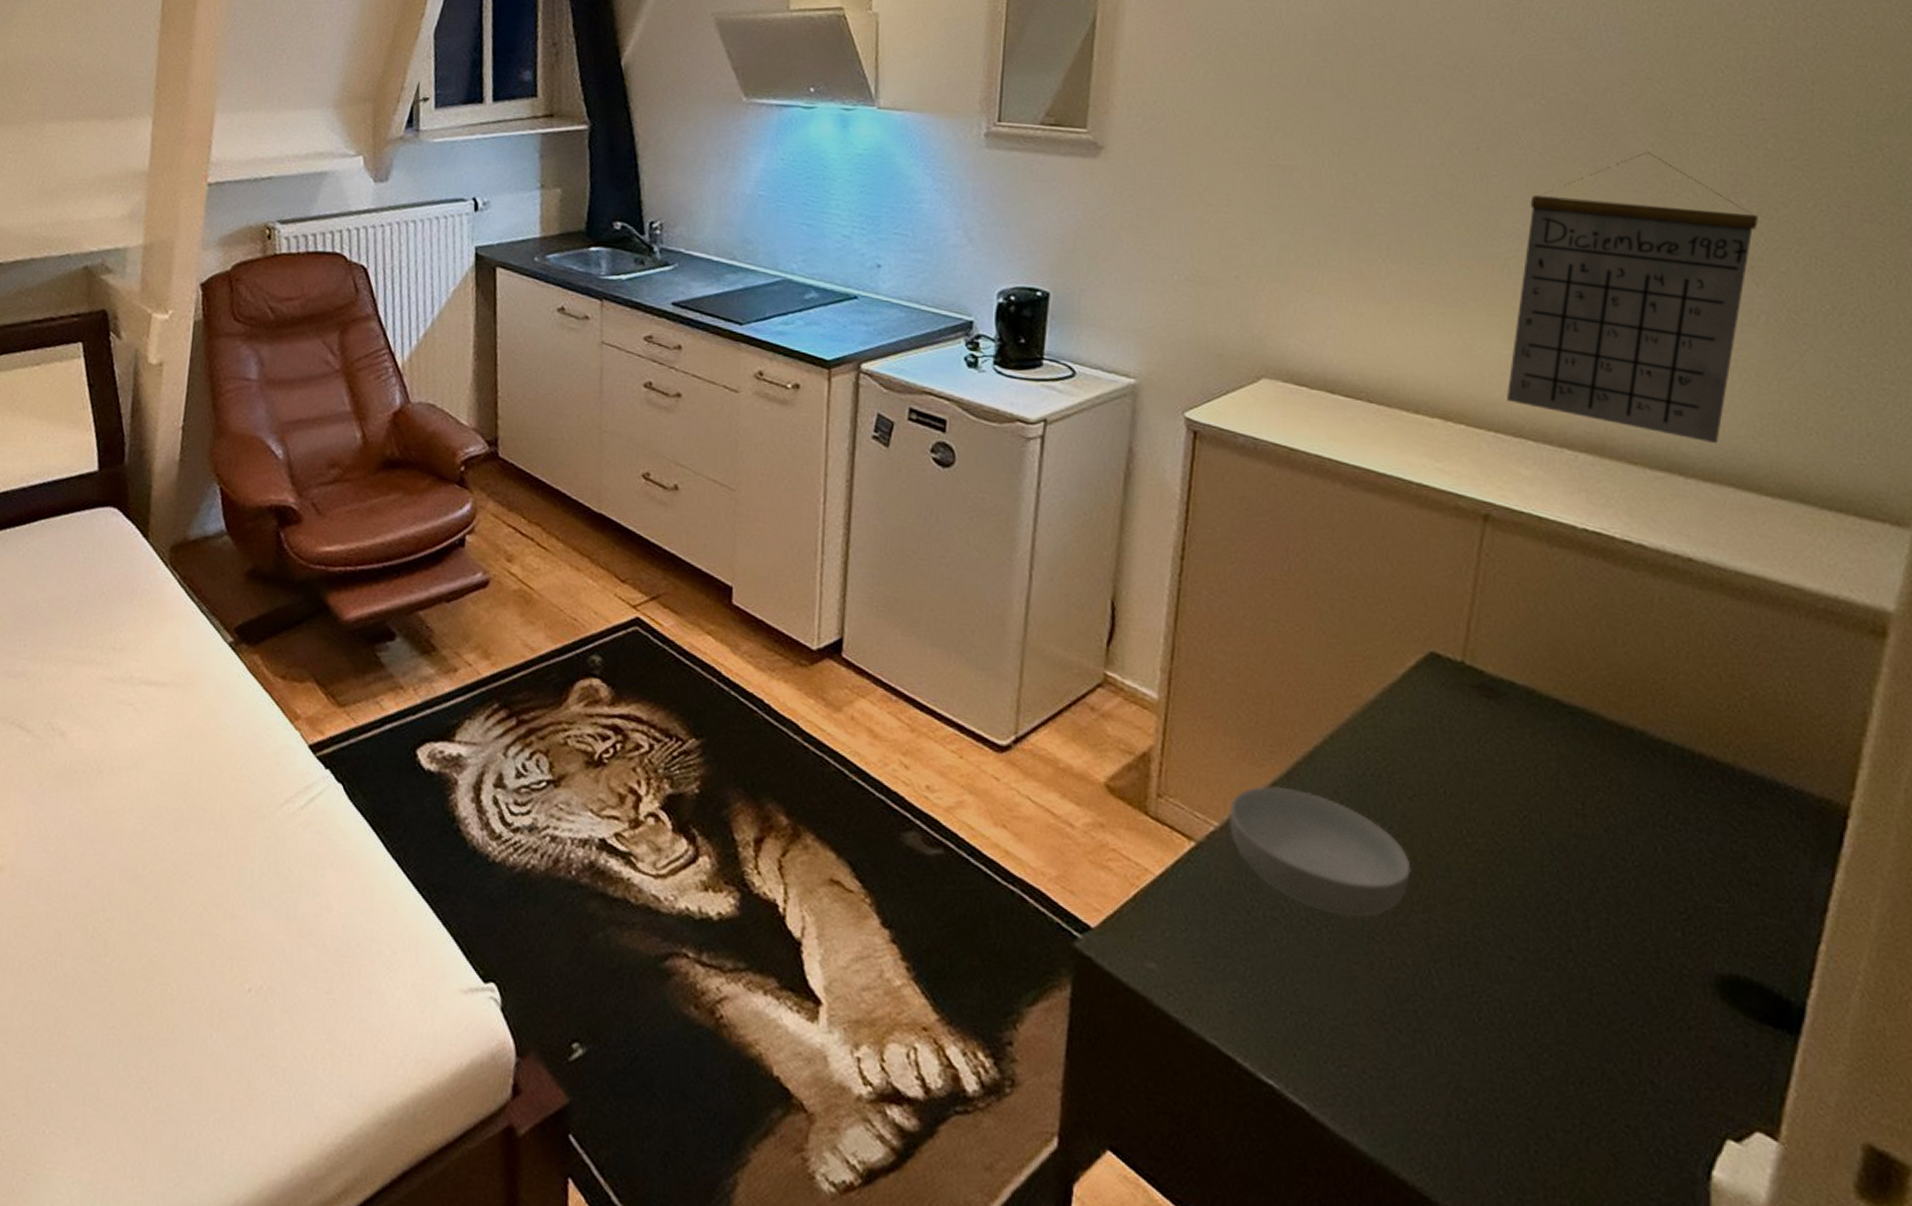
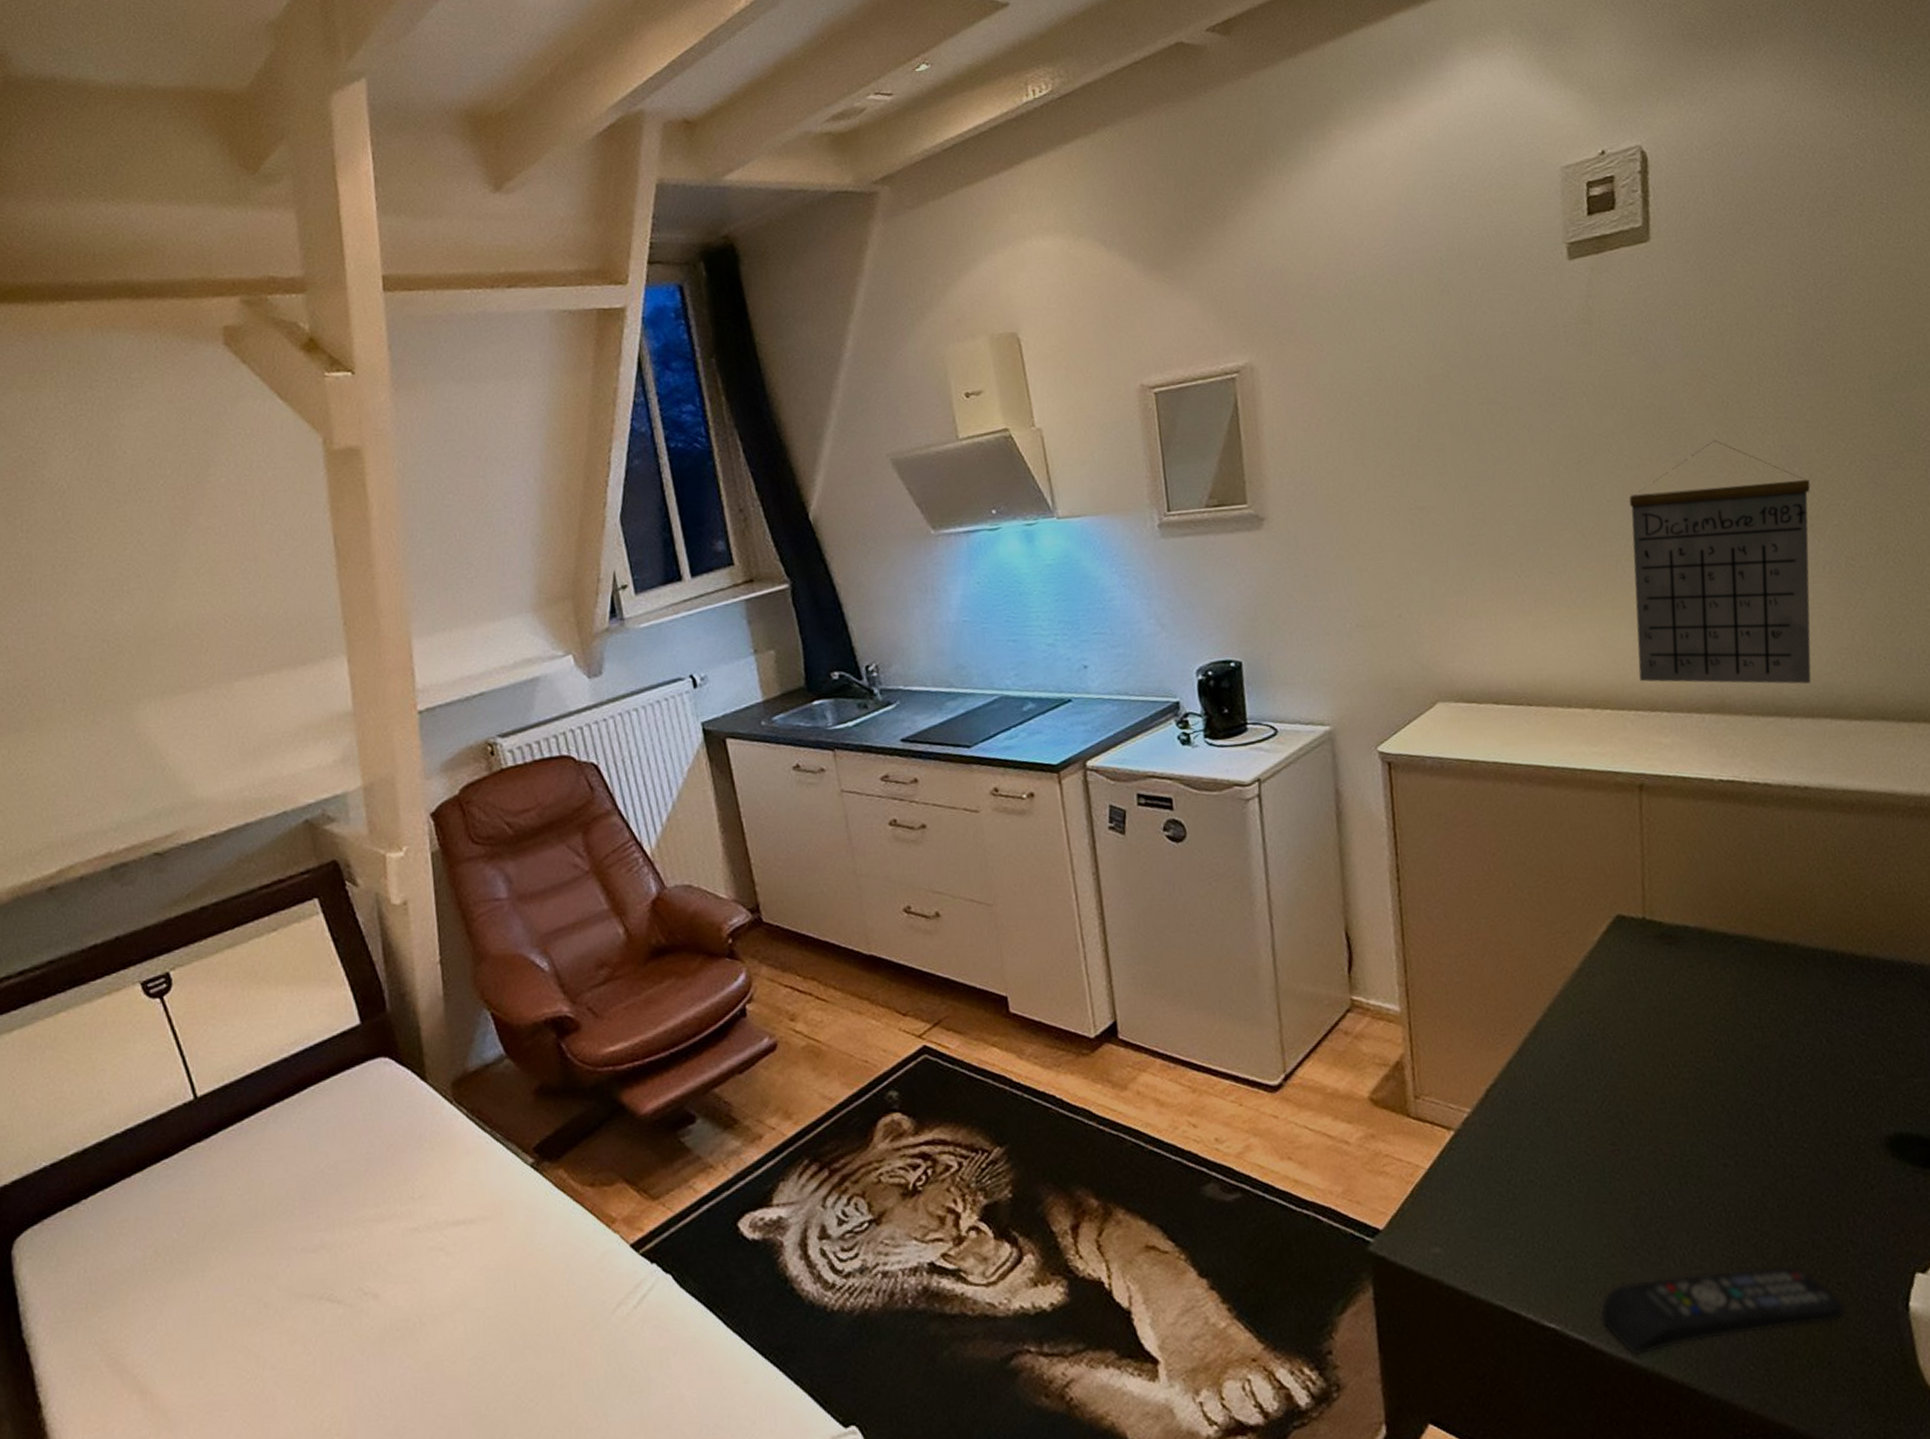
cereal bowl: present [1228,786,1413,918] -> none [1477,1063,1635,1165]
remote control: none [1327,1057,1632,1169] -> present [1599,1265,1847,1356]

